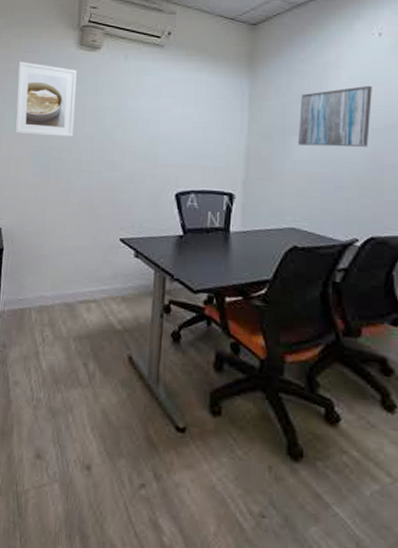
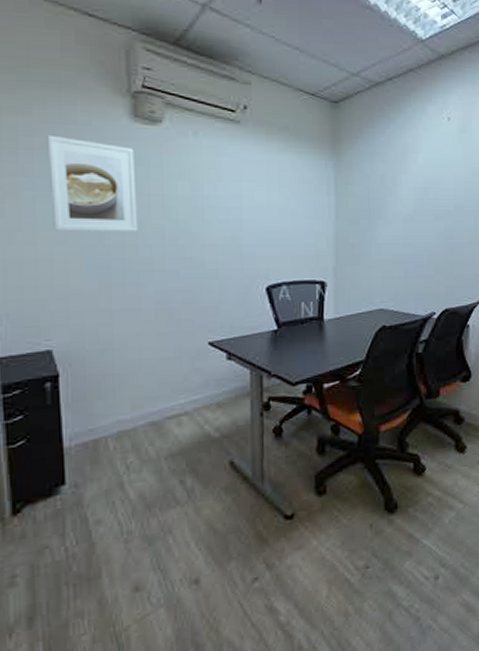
wall art: present [299,85,372,148] -> none [383,168,443,229]

